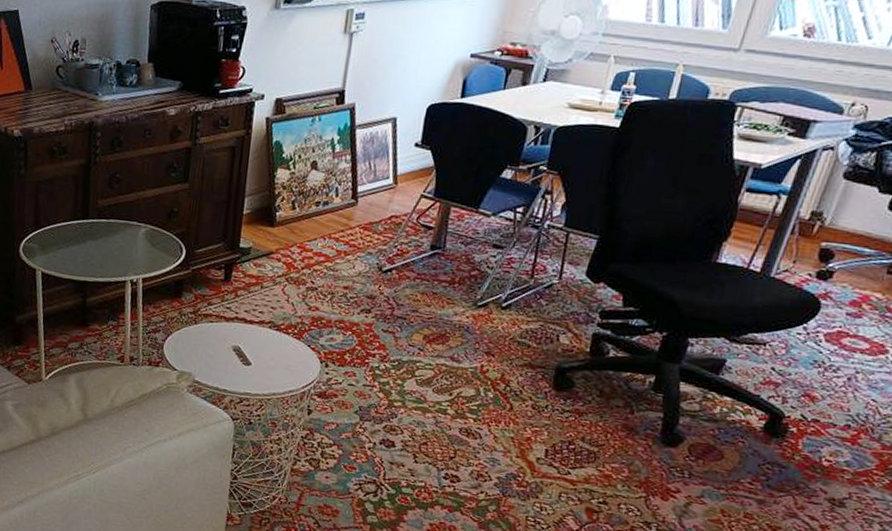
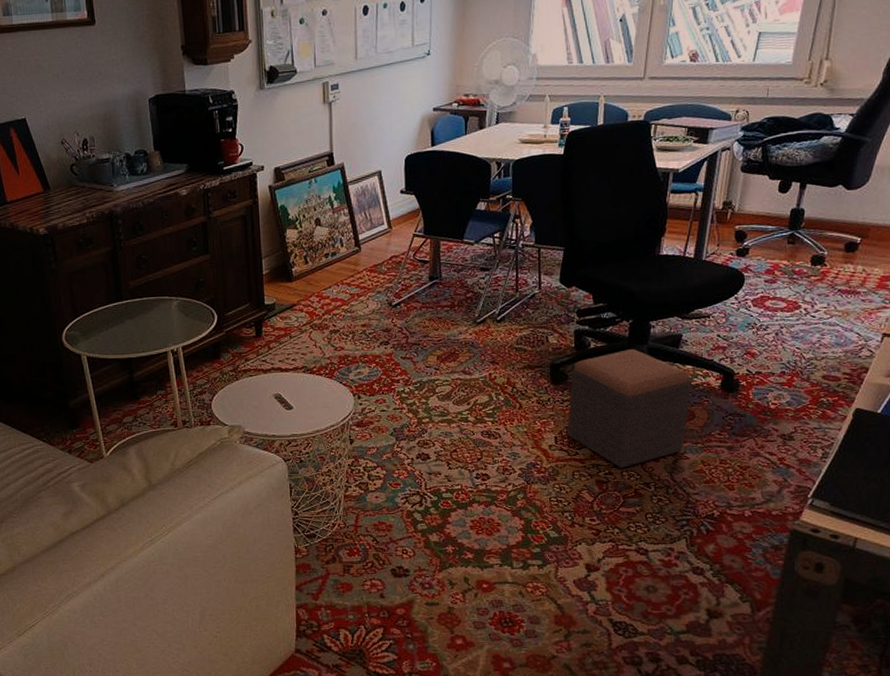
footstool: none [561,365,727,500] -> present [567,349,692,469]

